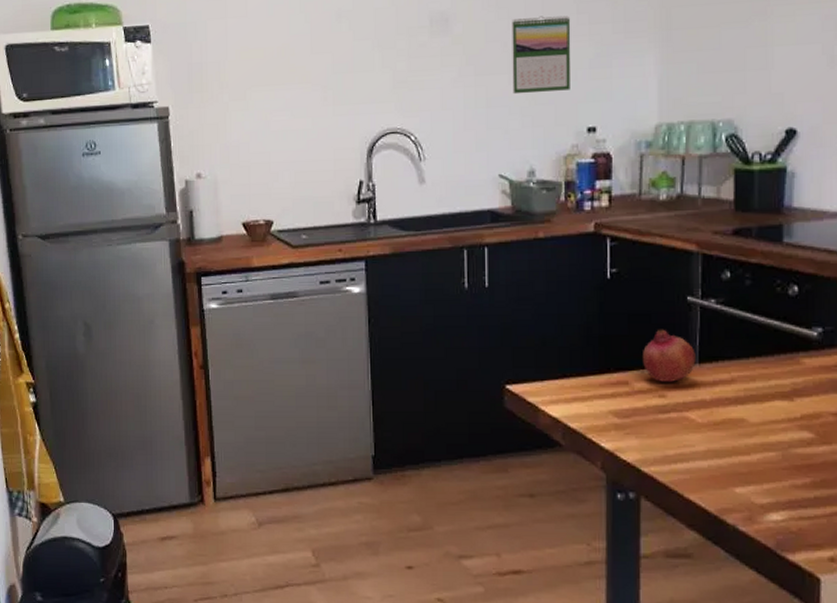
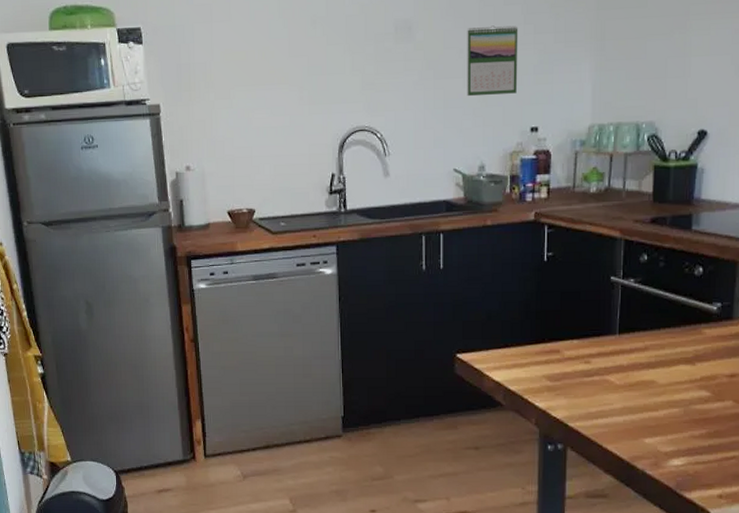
fruit: present [643,329,696,382] -> none [572,304,616,350]

